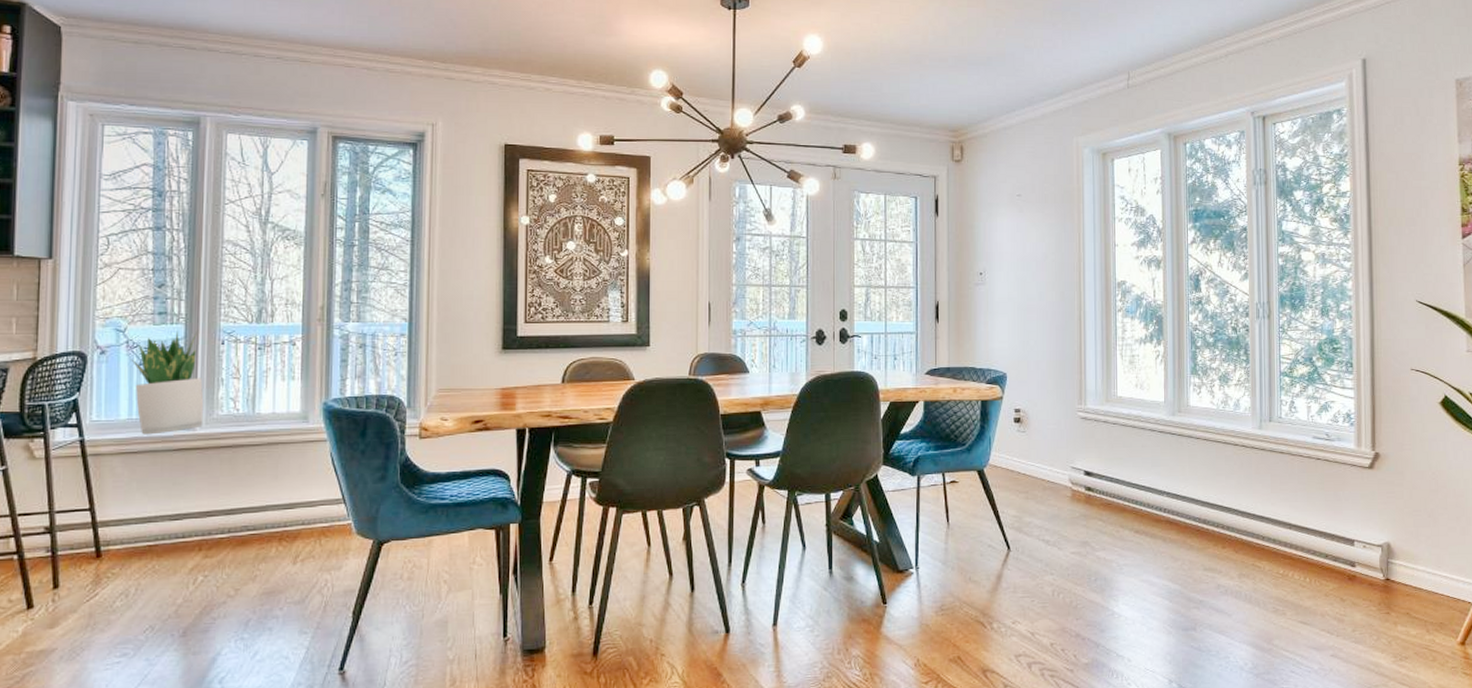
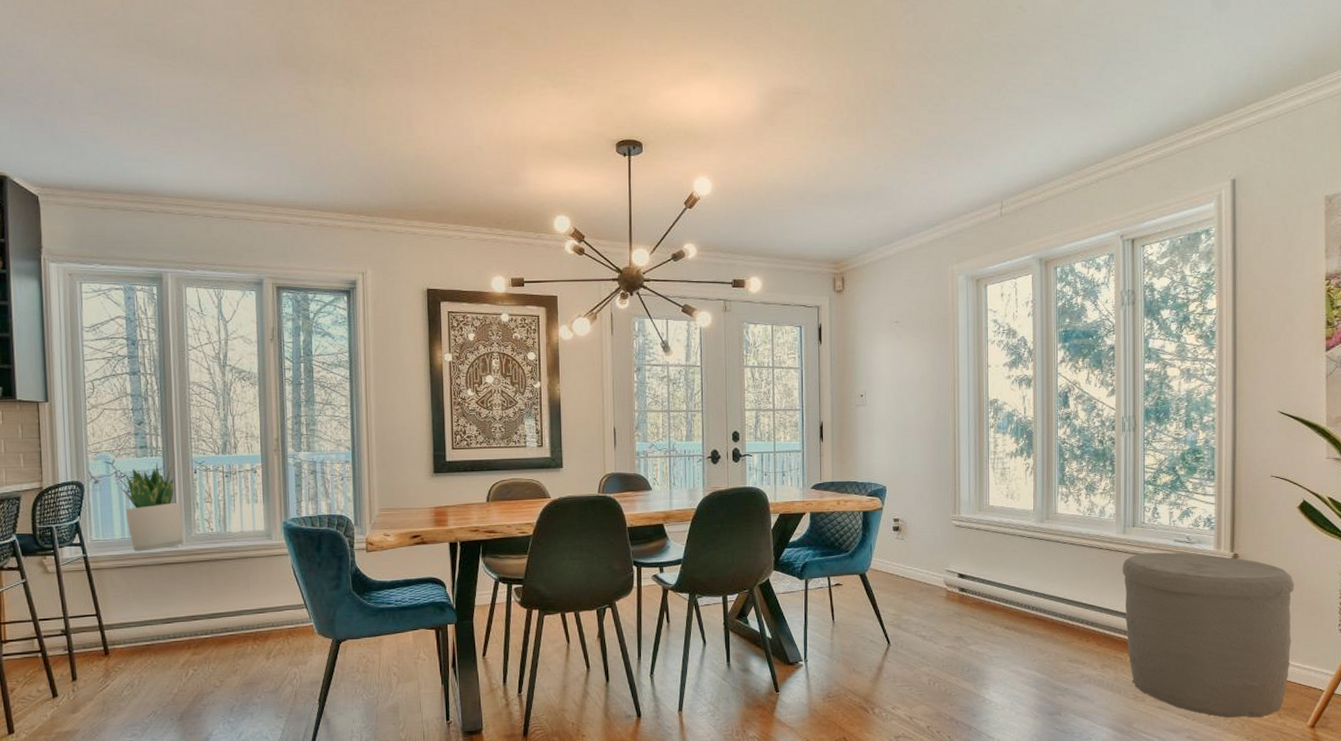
basket: none [1259,449,1438,634] -> present [1122,552,1294,718]

